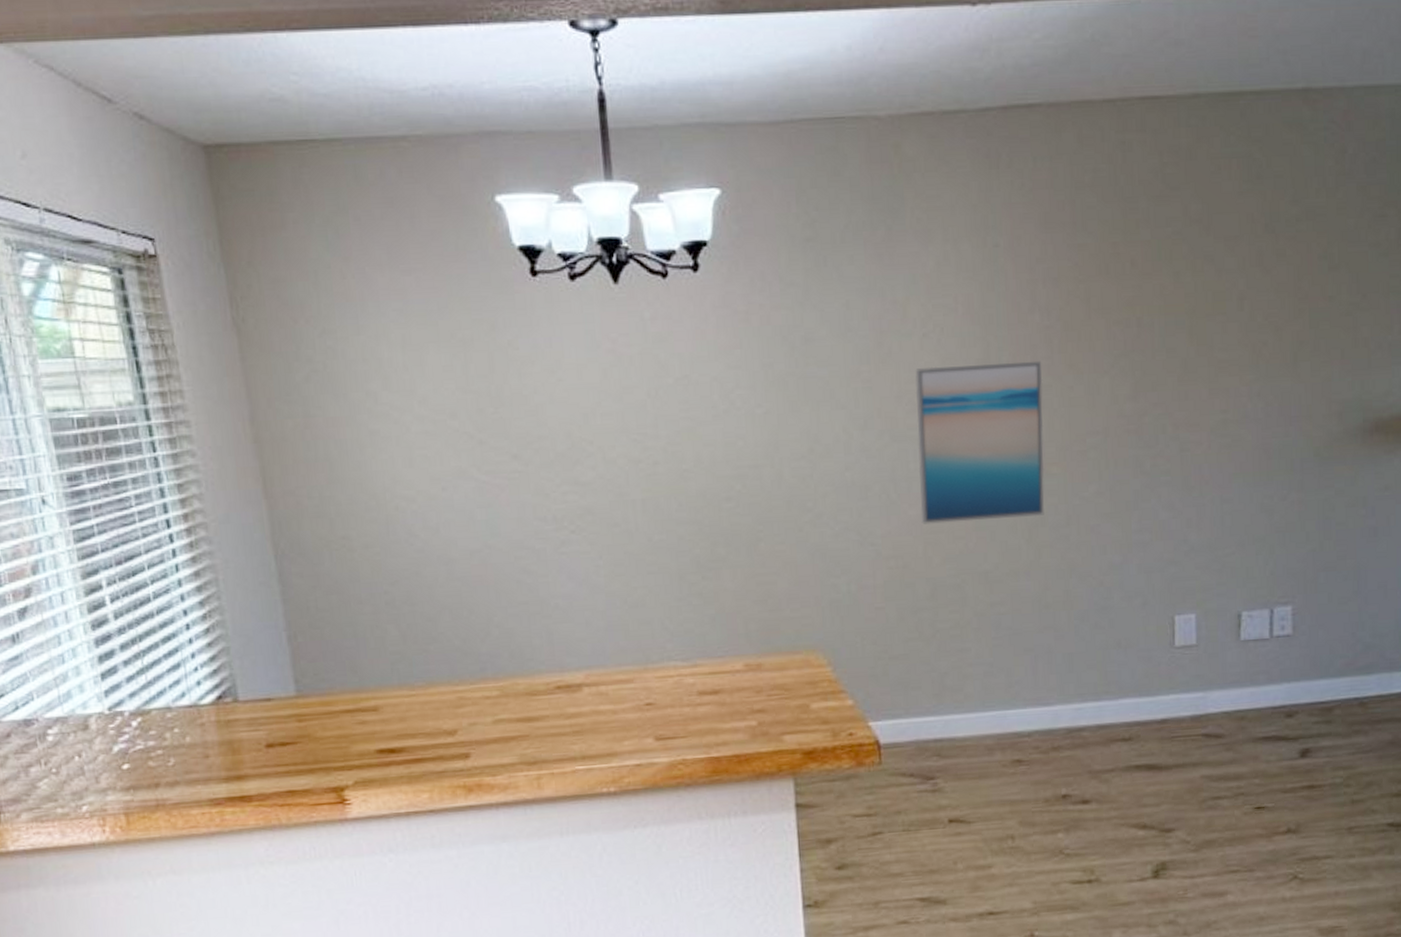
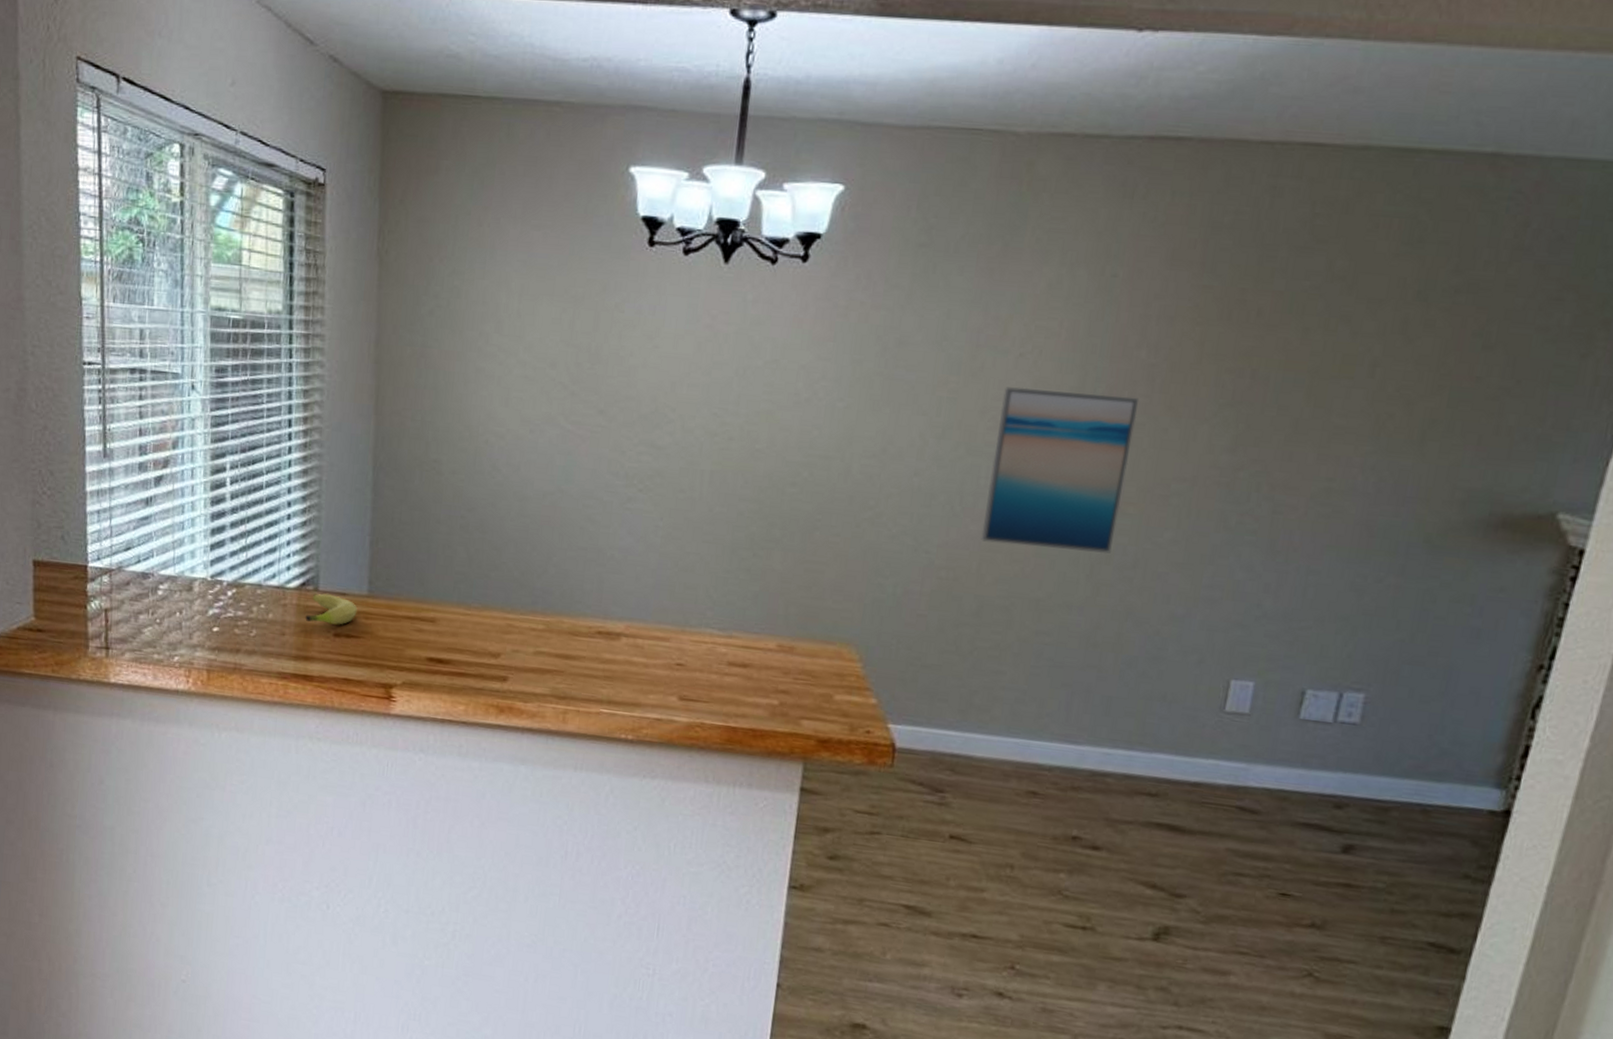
fruit: none [229,702,288,737] -> present [305,593,358,625]

